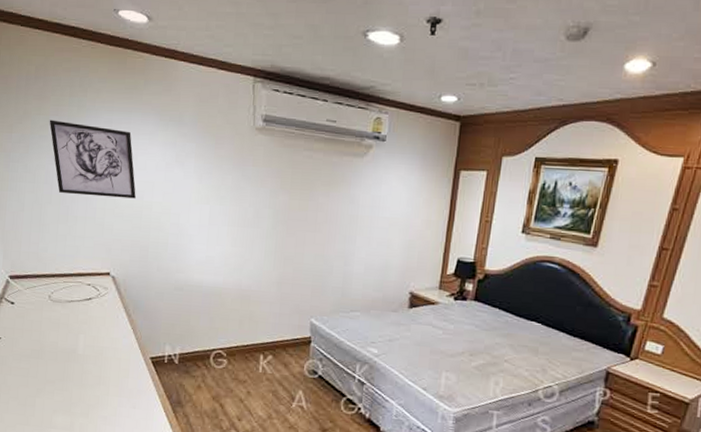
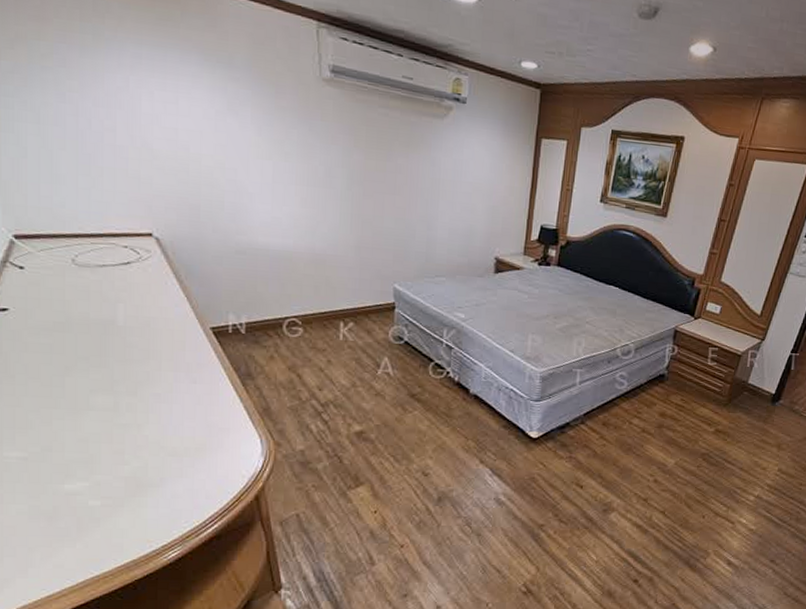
wall art: present [49,119,136,199] -> none [53,47,179,150]

